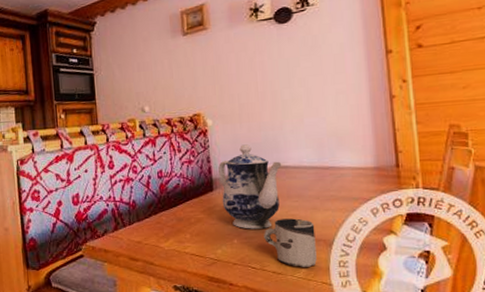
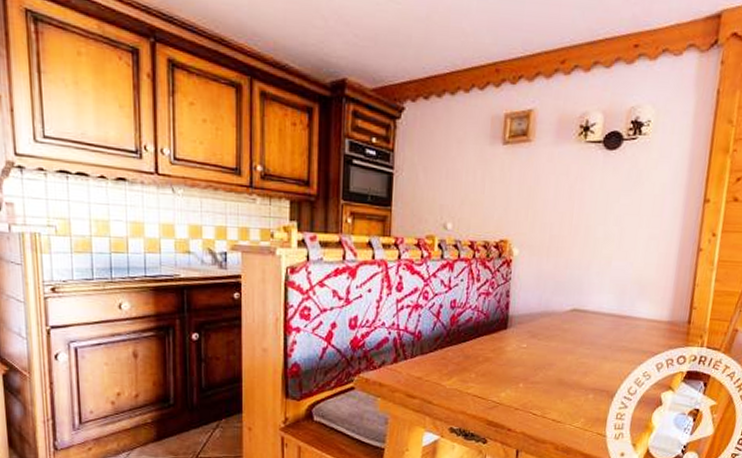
teapot: present [218,144,282,229] -> none [514,281,582,375]
cup: present [264,218,317,267] -> none [550,366,601,417]

